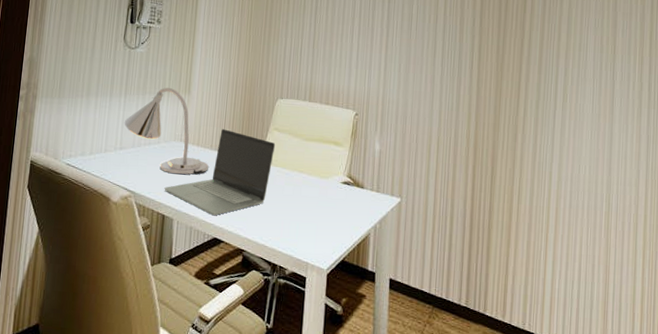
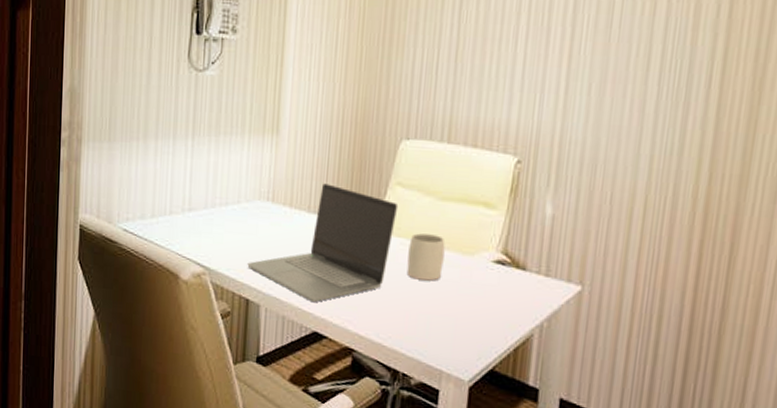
table lamp: present [124,87,209,175] -> none [192,125,306,247]
mug: none [282,164,309,198] -> present [406,233,446,281]

